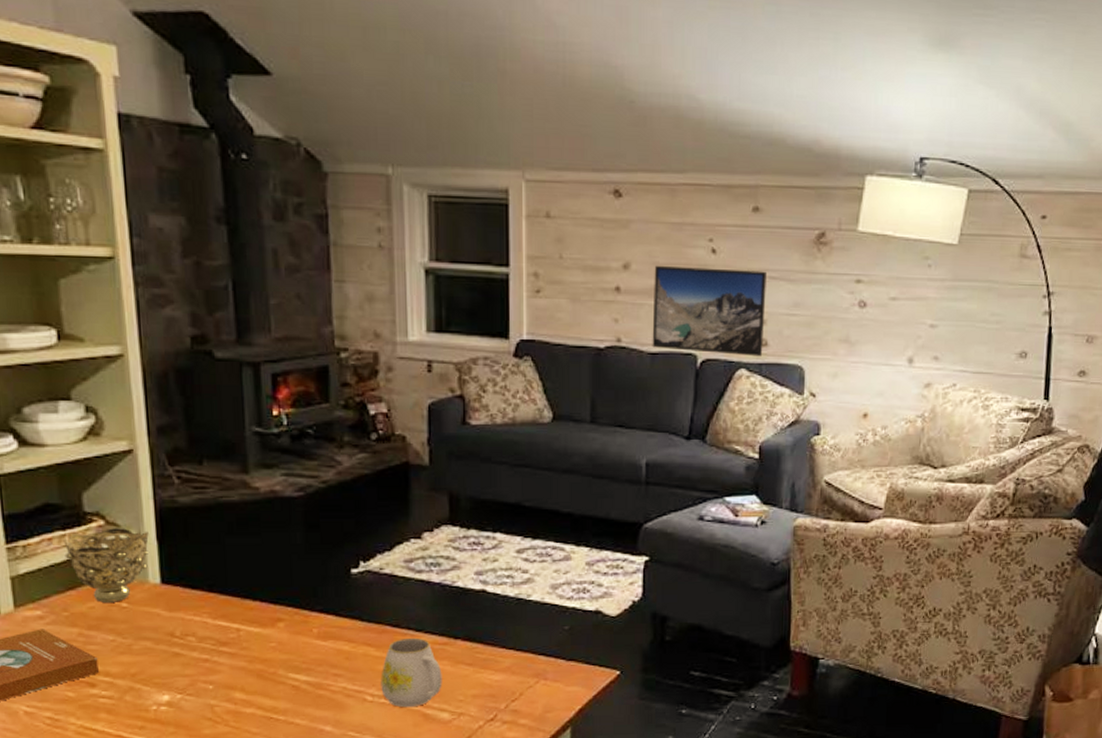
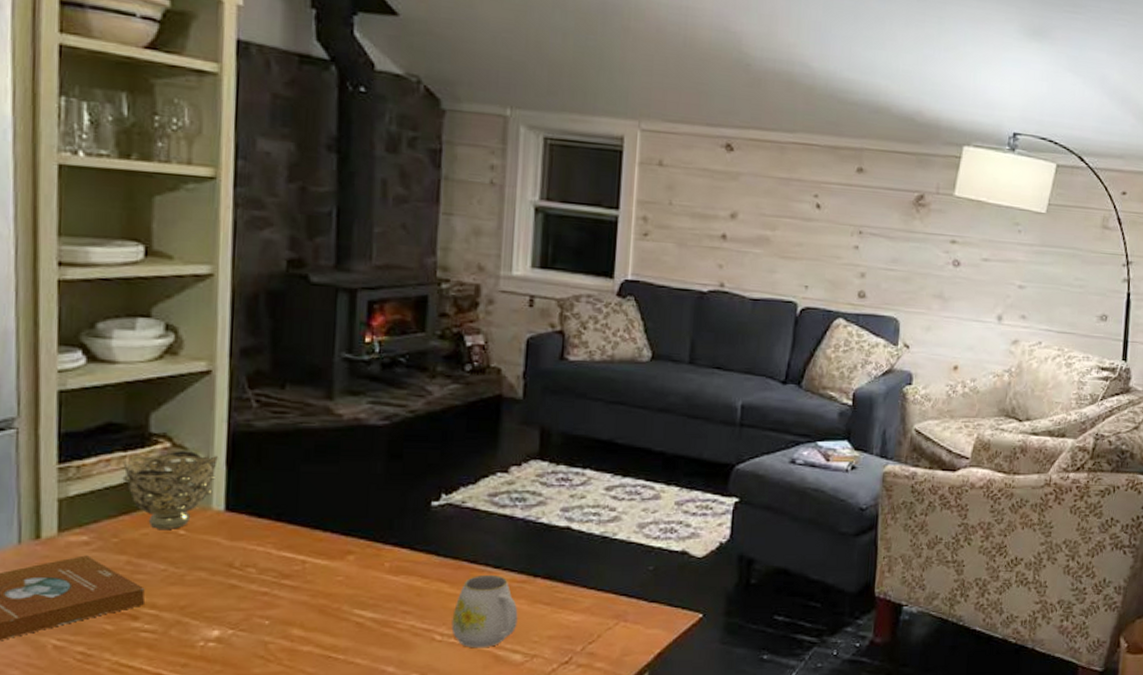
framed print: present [652,265,766,357] -> none [754,216,867,308]

